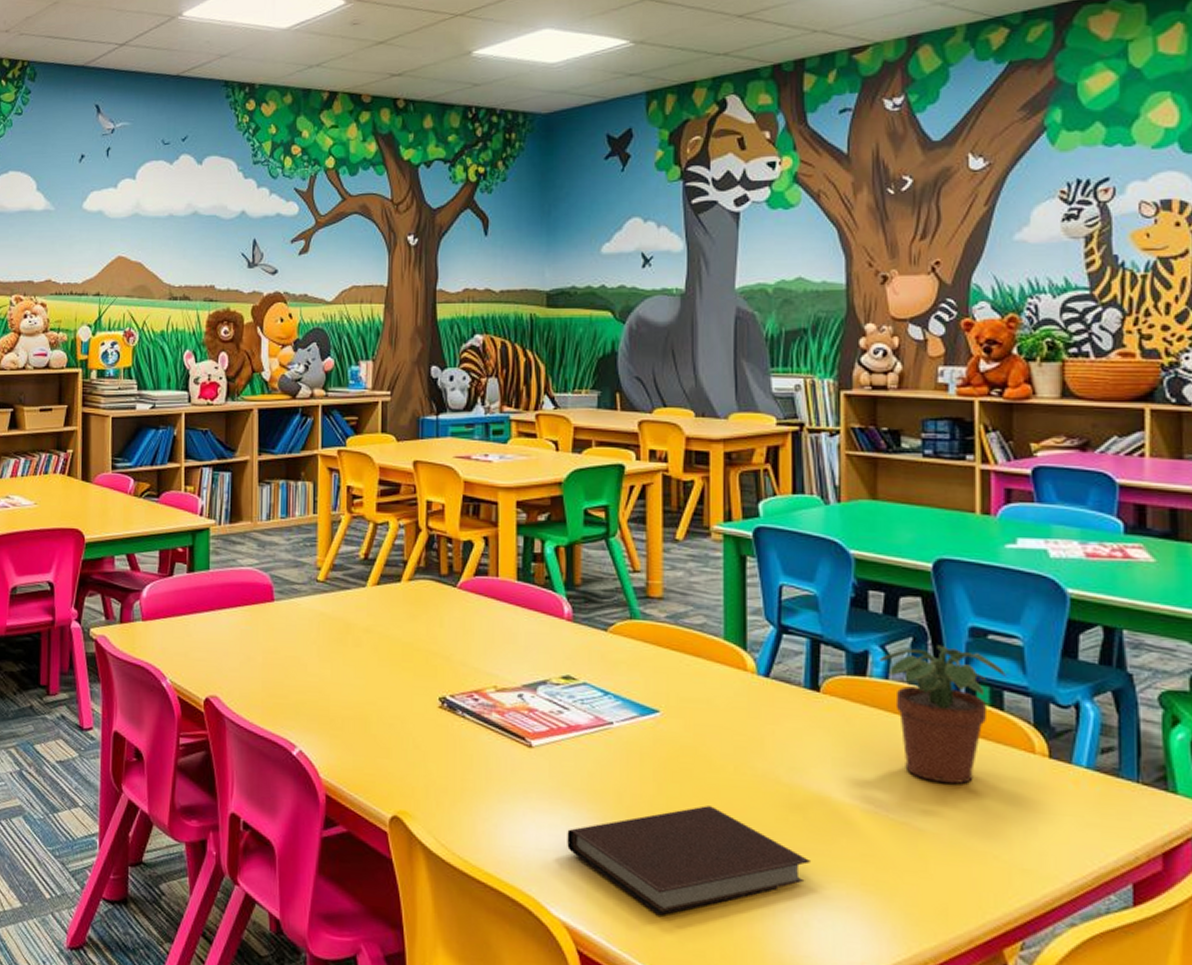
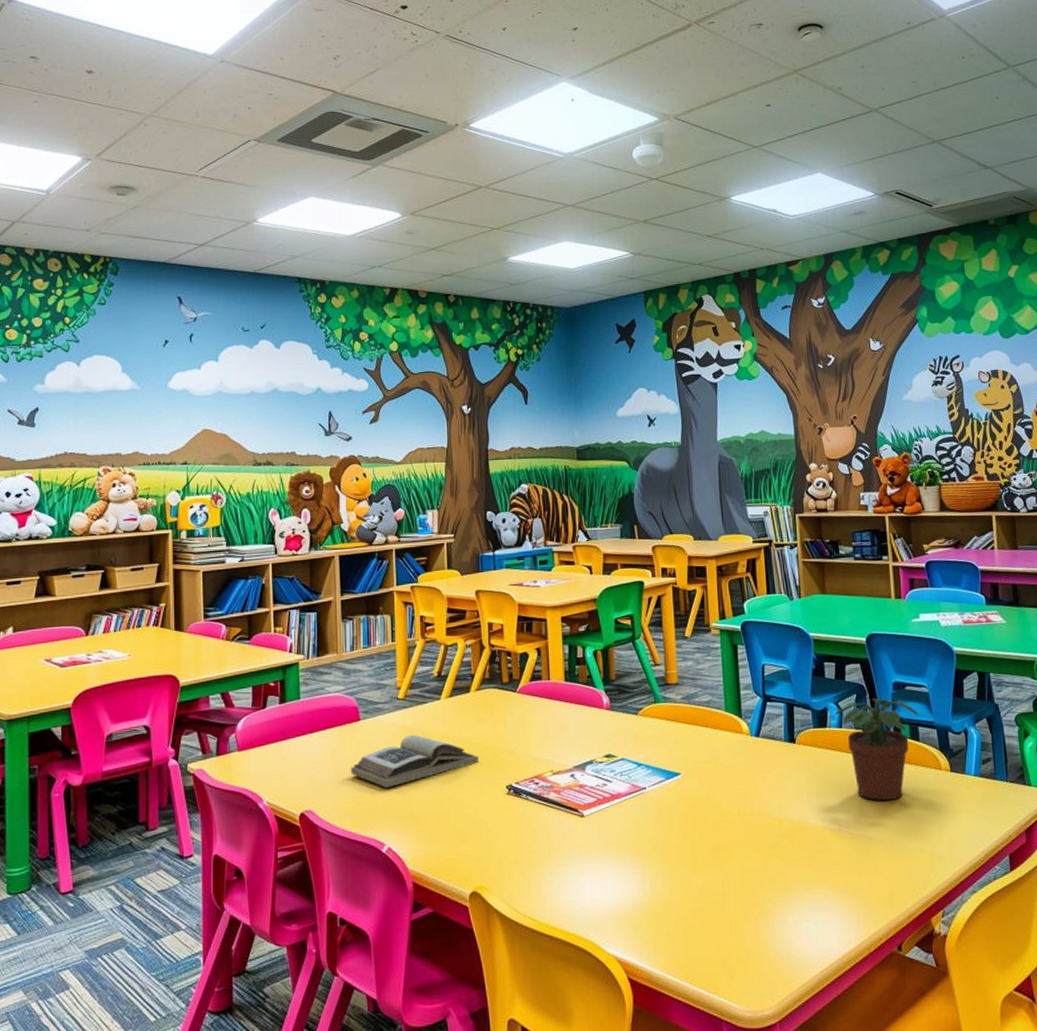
book: none [261,623,407,682] -> present [350,734,478,788]
notebook: present [567,805,810,916] -> none [615,843,797,938]

